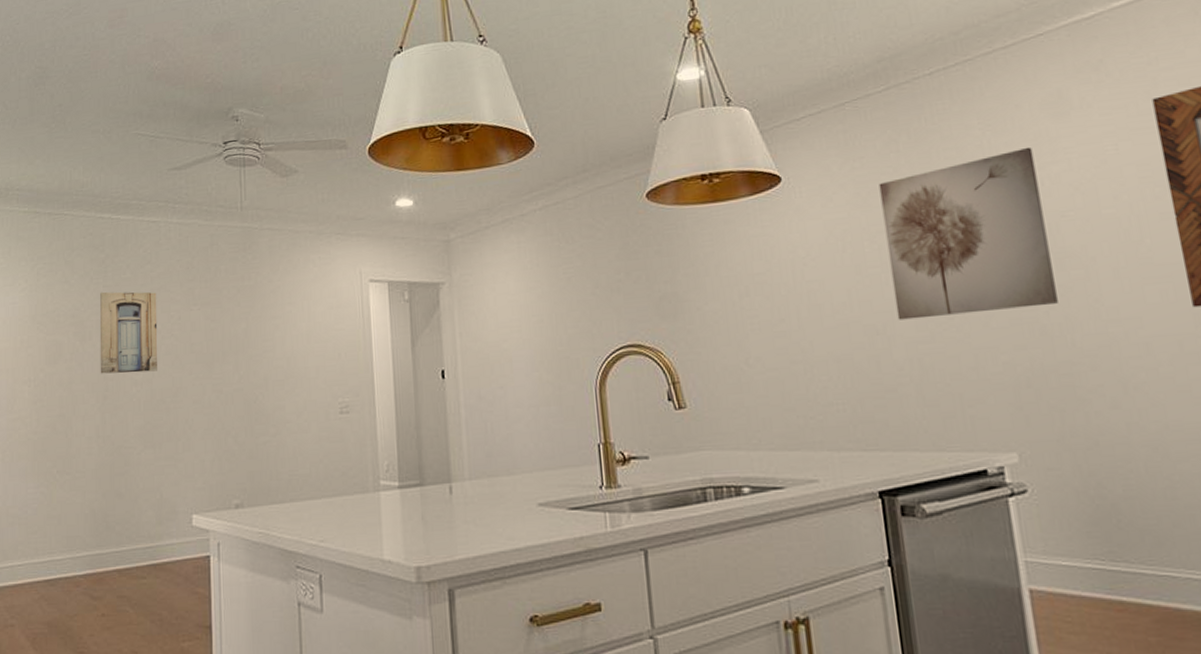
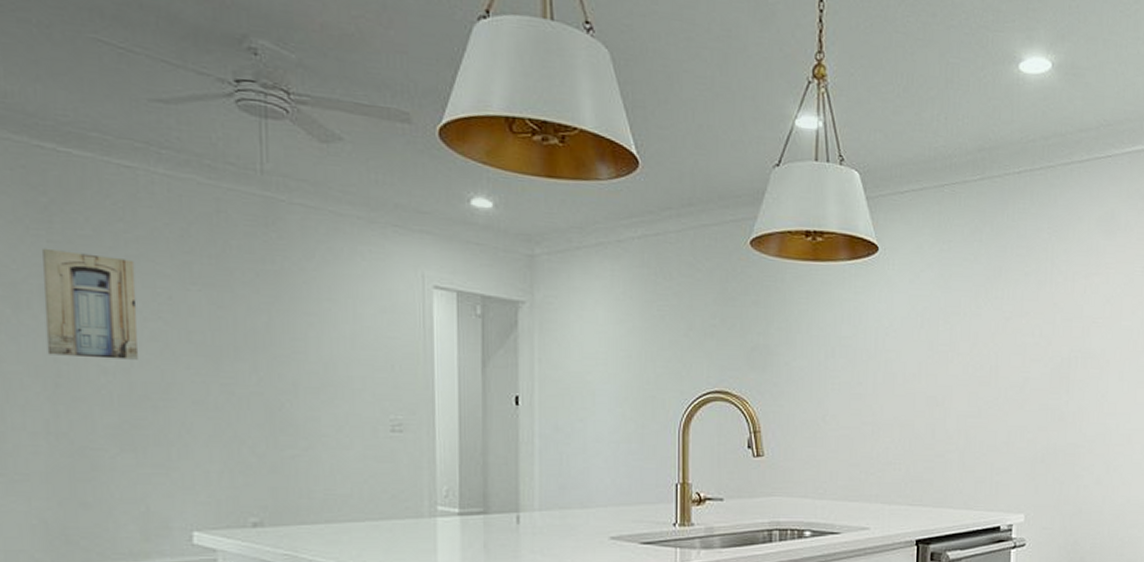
wall art: present [879,146,1058,320] -> none [955,257,1083,396]

